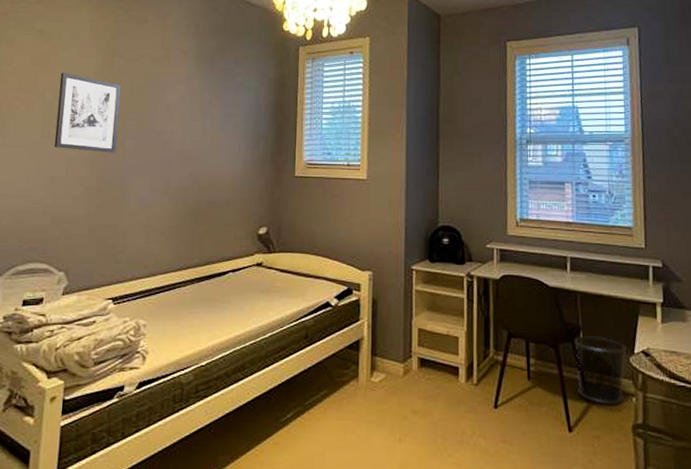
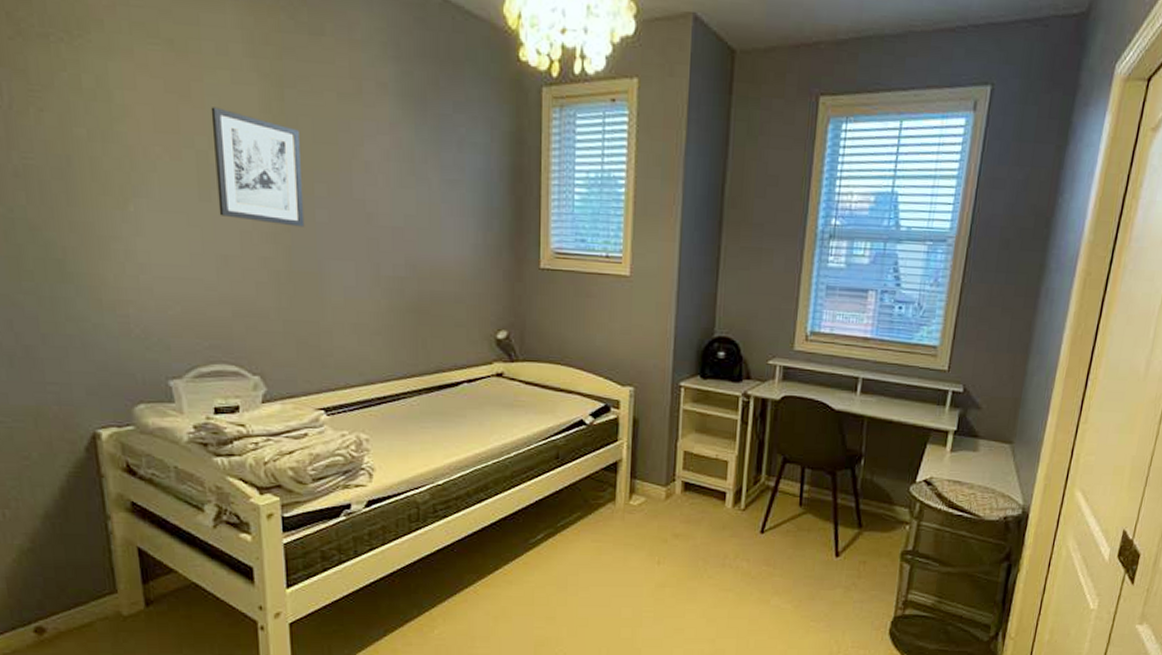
waste bin: present [574,336,627,404] -> none [851,463,909,531]

